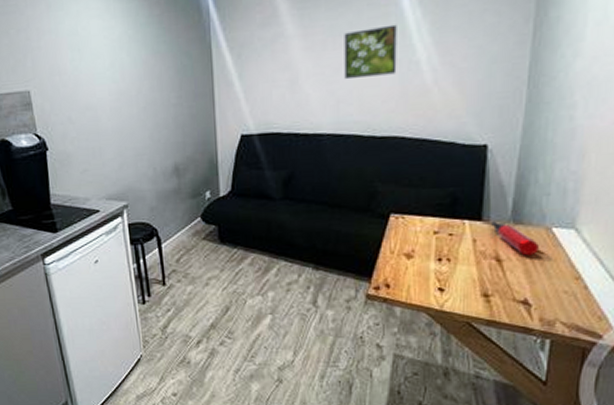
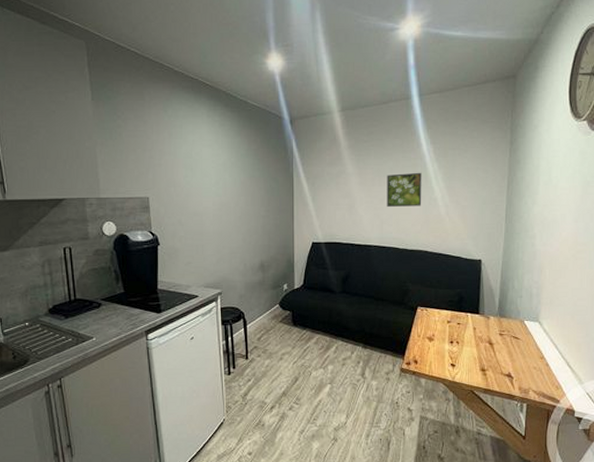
water bottle: present [491,221,539,256] -> none [485,314,516,341]

